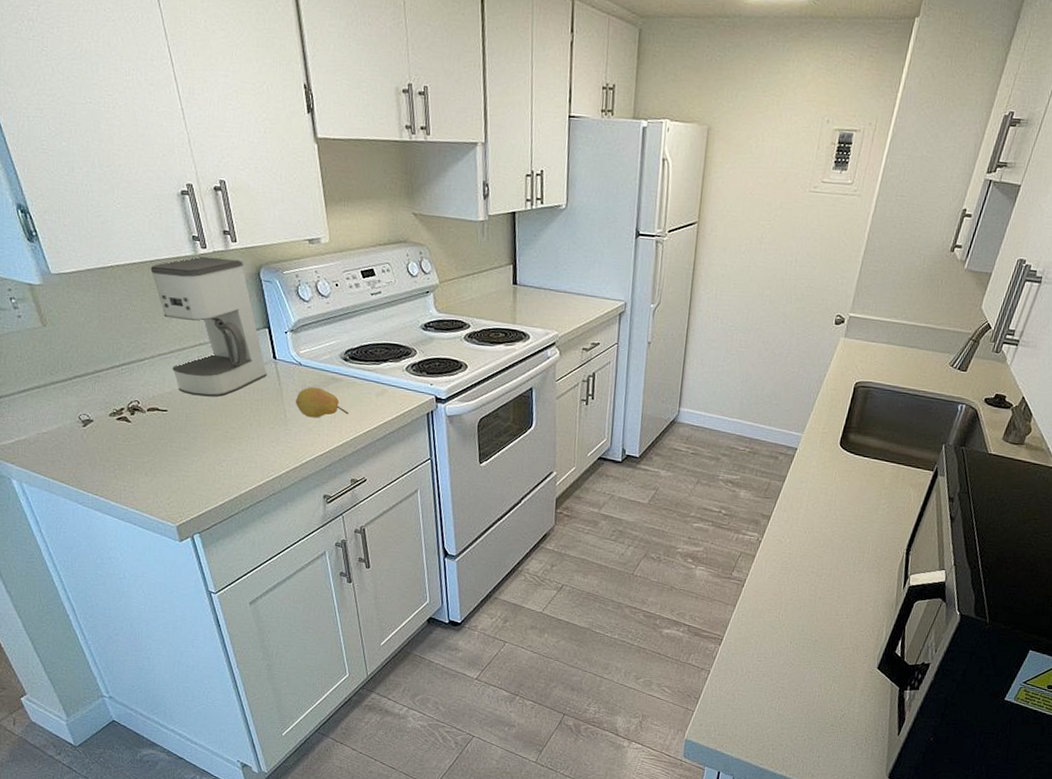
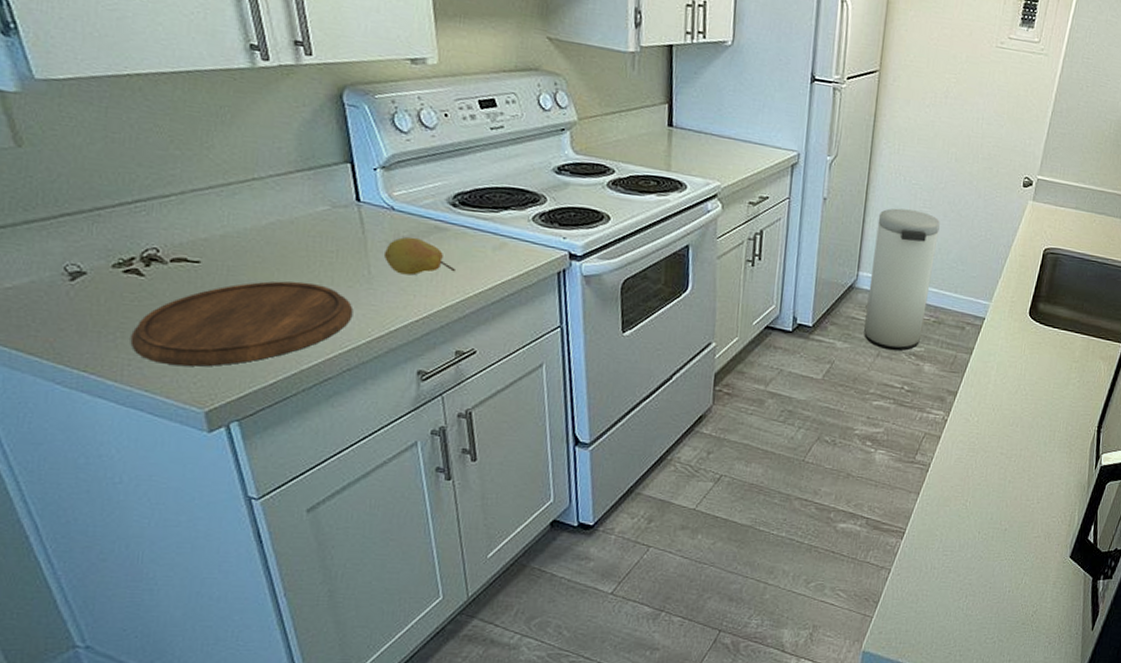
cutting board: none [124,424,275,491] -> present [130,281,354,367]
coffee maker: present [150,256,267,397] -> none [186,69,347,246]
pedal bin: none [685,349,755,478] -> present [864,208,940,351]

